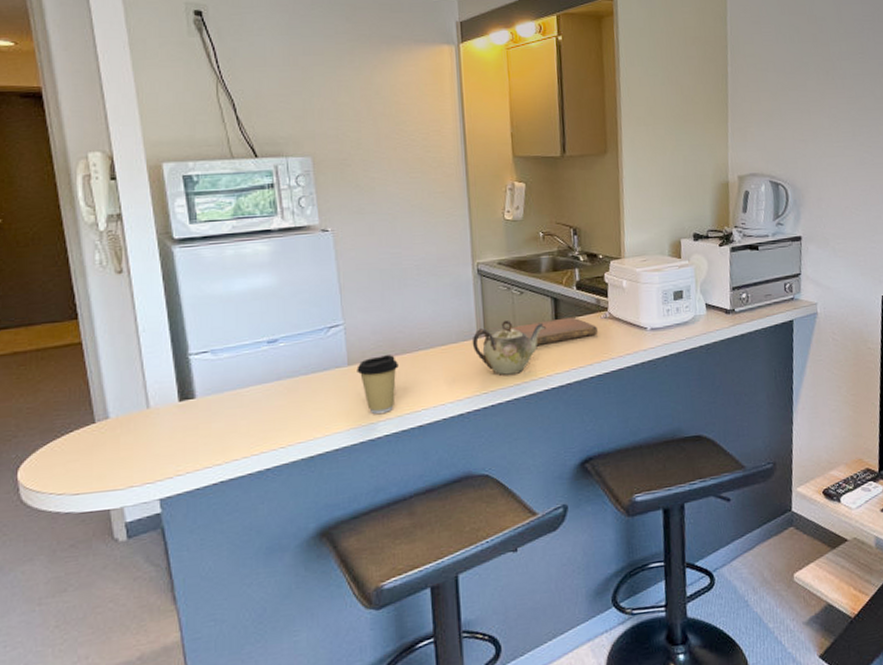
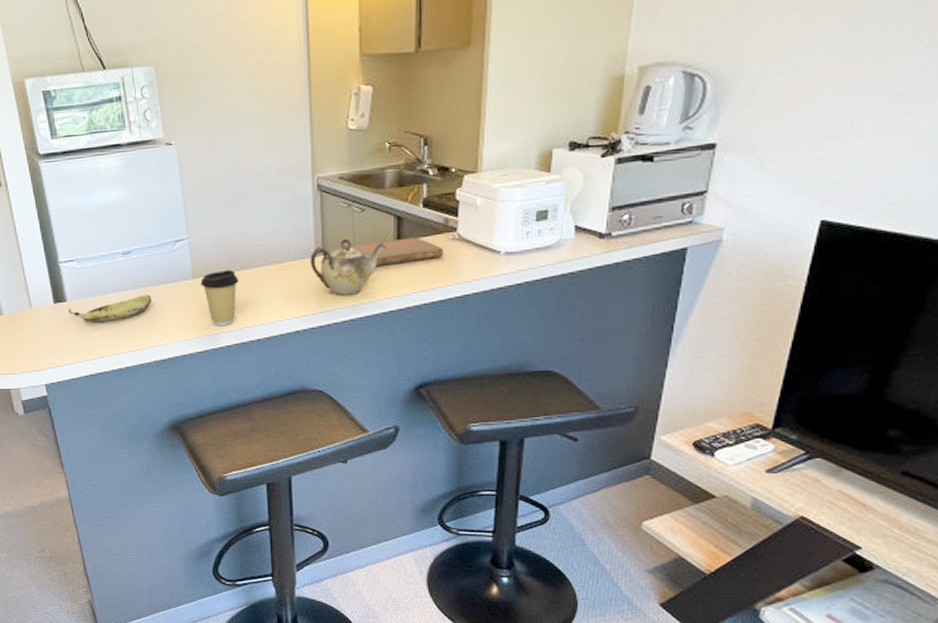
fruit: none [197,385,301,421] -> present [68,295,152,323]

